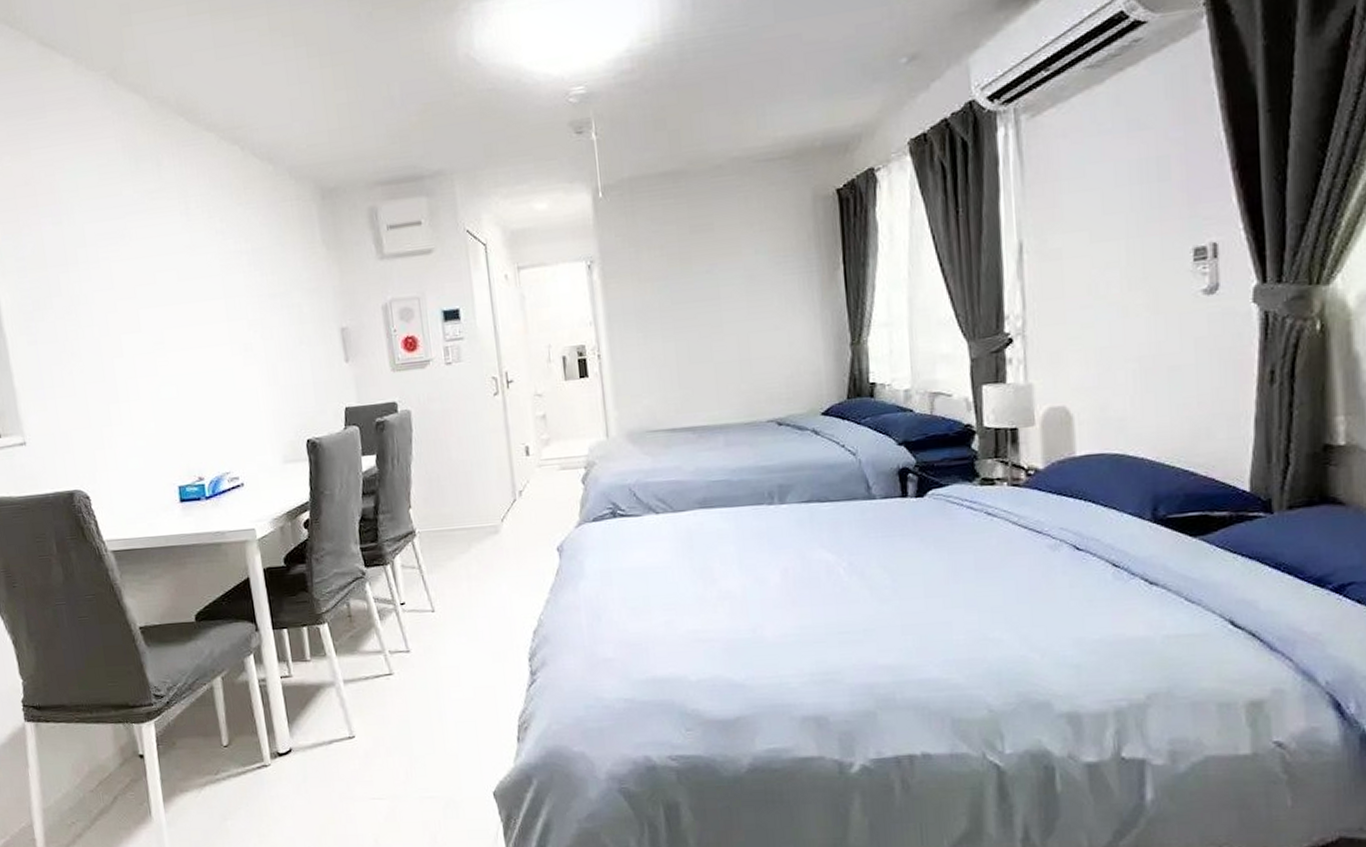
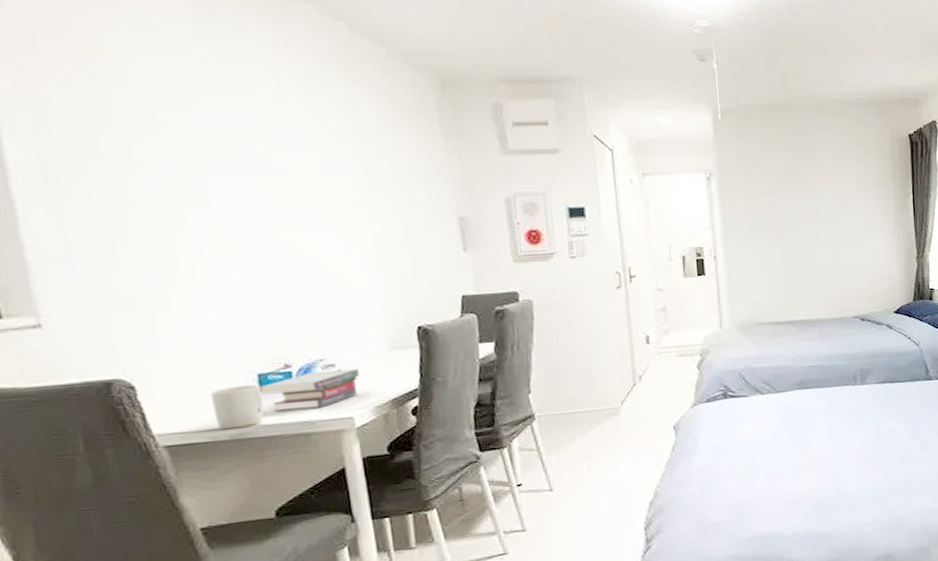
mug: none [143,495,184,537] -> present [210,384,264,430]
books: none [180,482,259,522] -> present [260,369,359,412]

